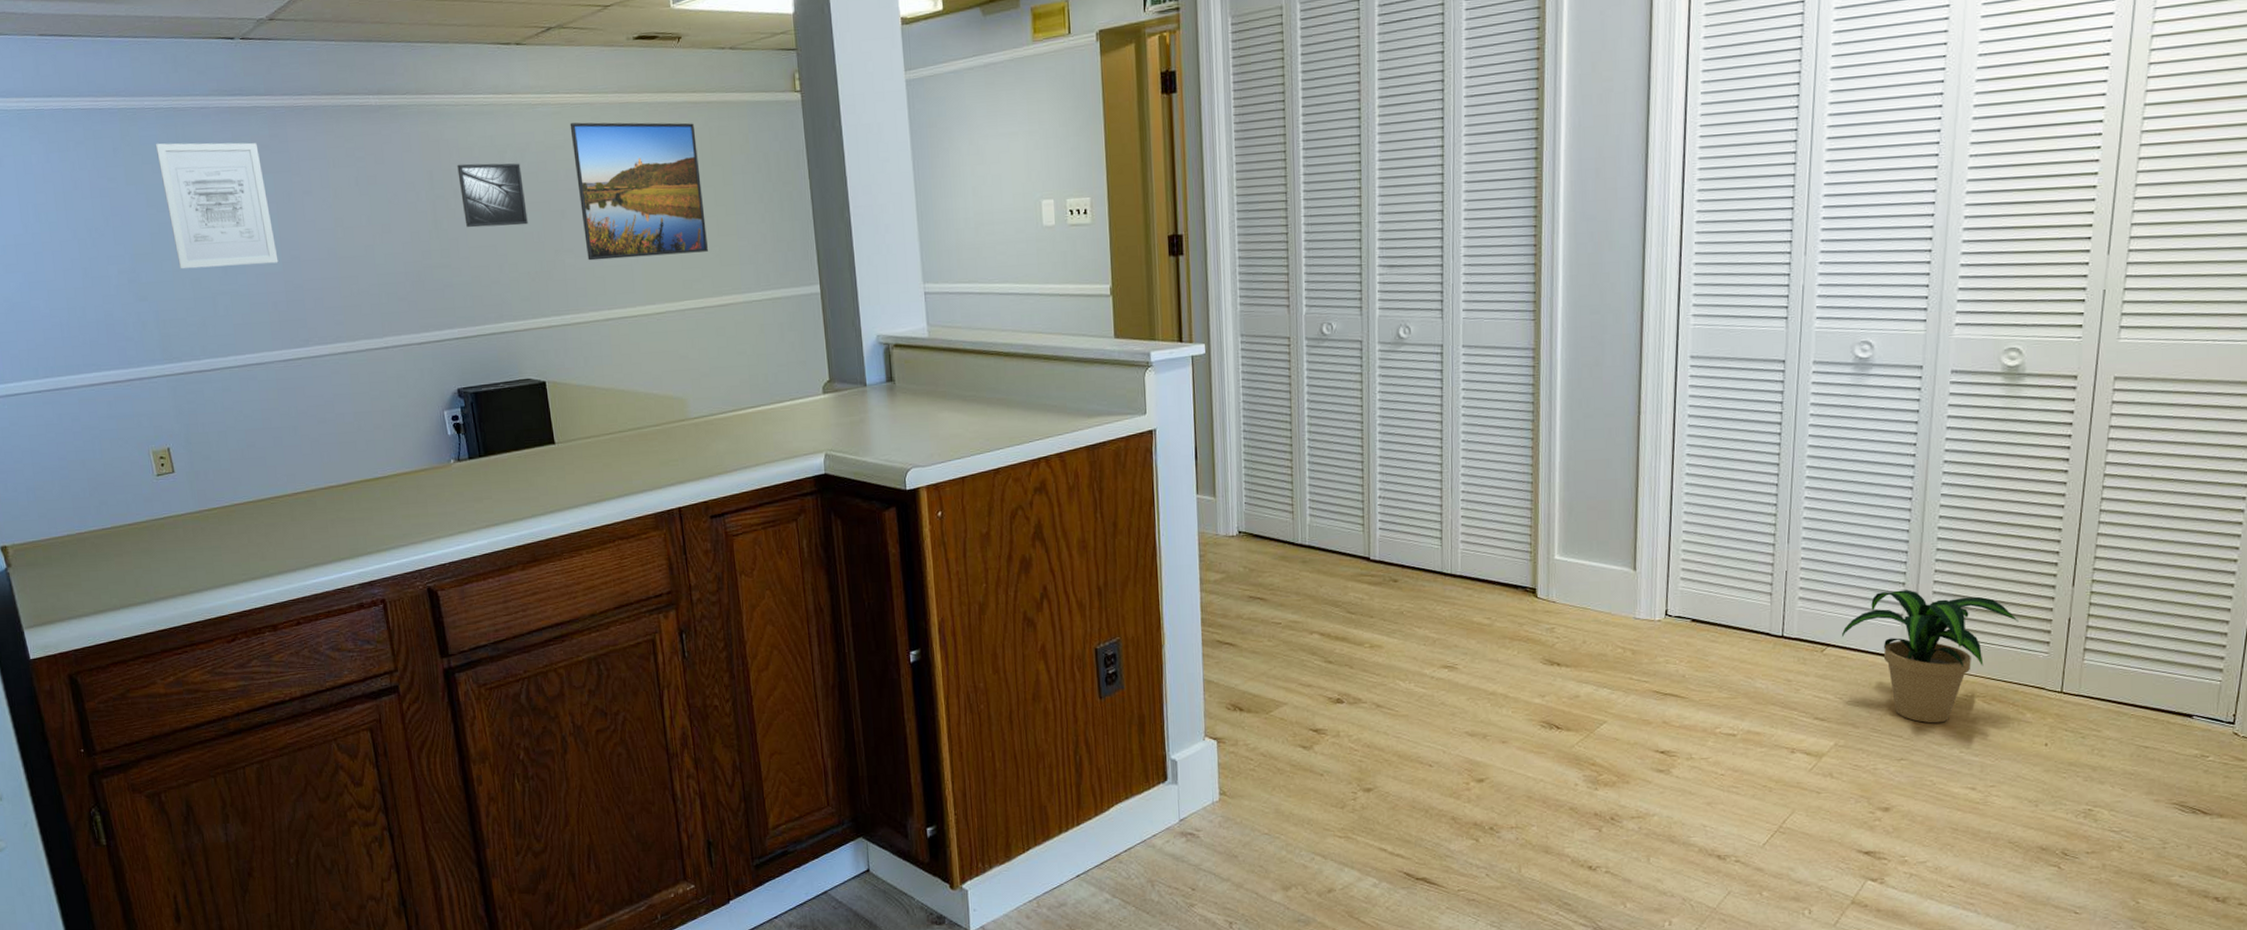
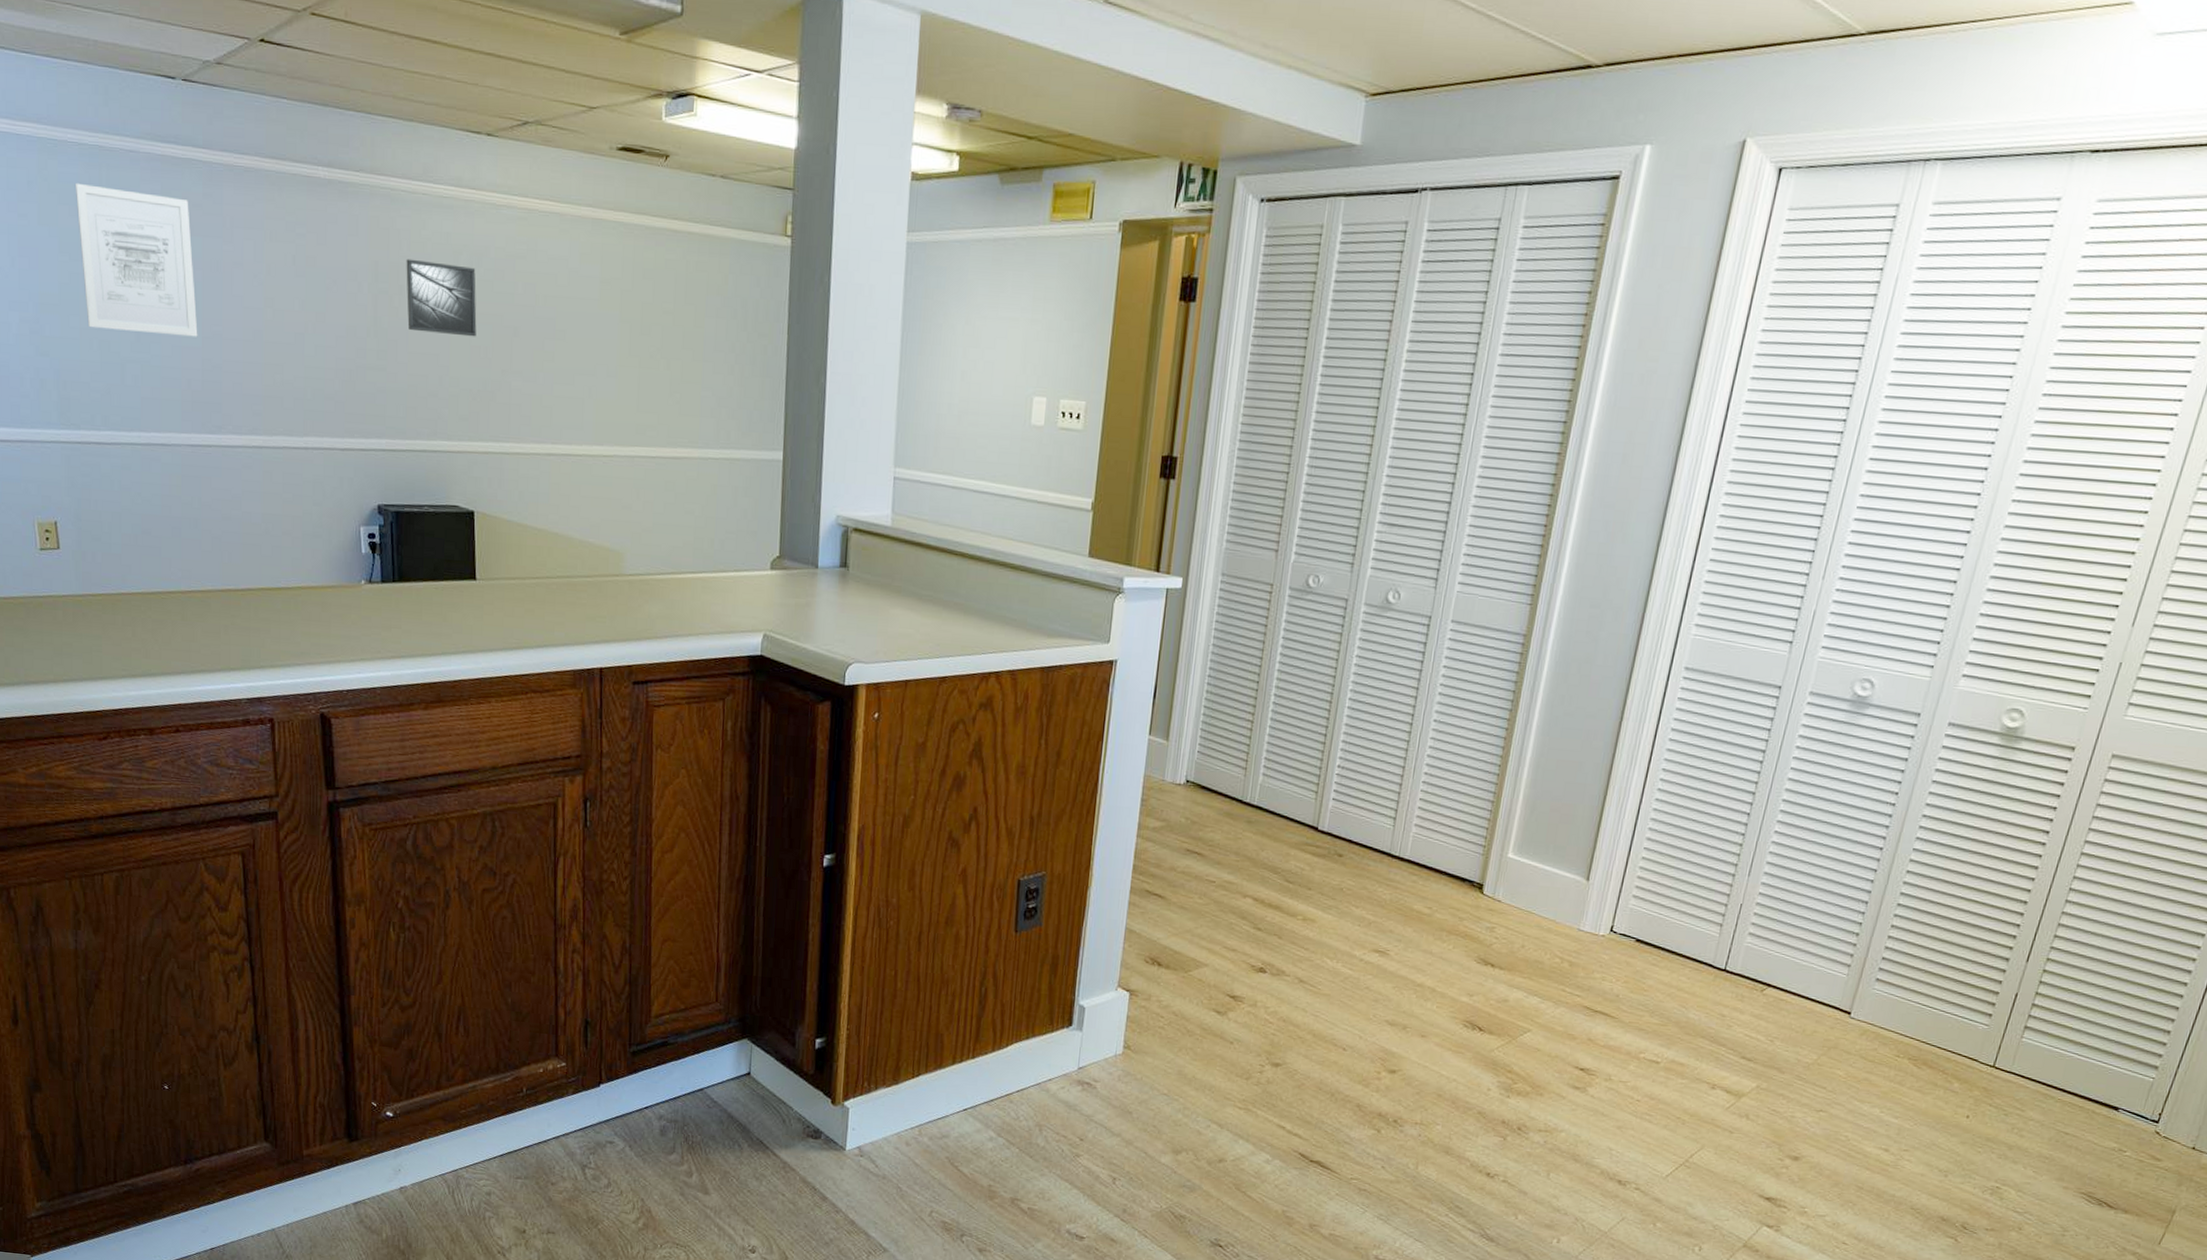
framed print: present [570,122,708,261] -> none [535,232,671,397]
potted plant: present [1842,590,2018,723] -> none [1785,939,1965,1080]

